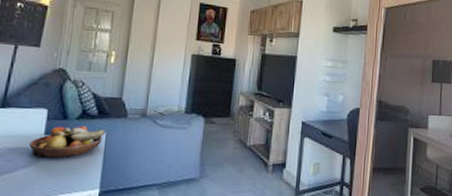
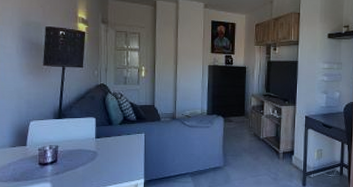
fruit bowl: present [29,126,106,159] -> none [85,129,144,157]

